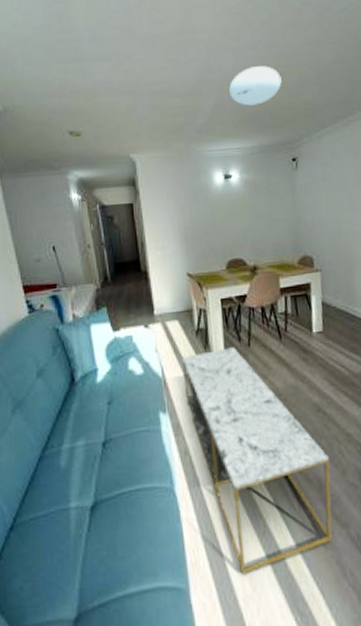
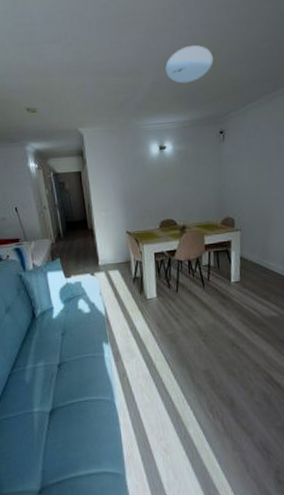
coffee table: present [181,347,333,574] -> none [121,292,240,466]

